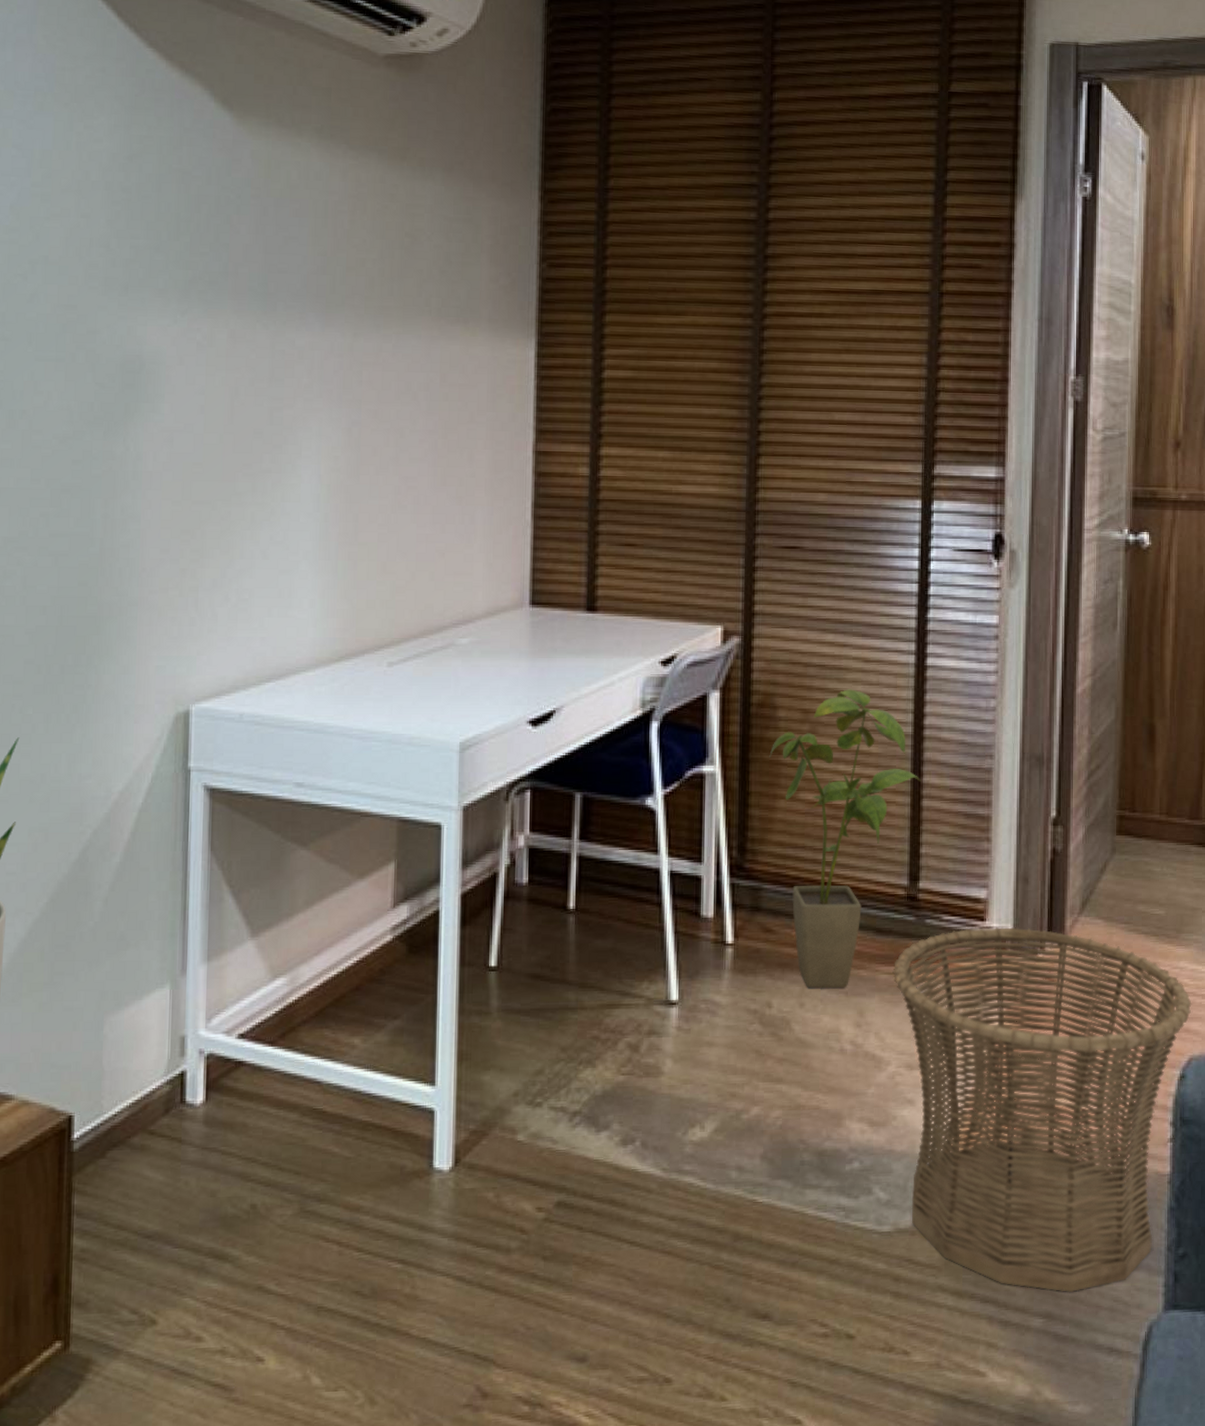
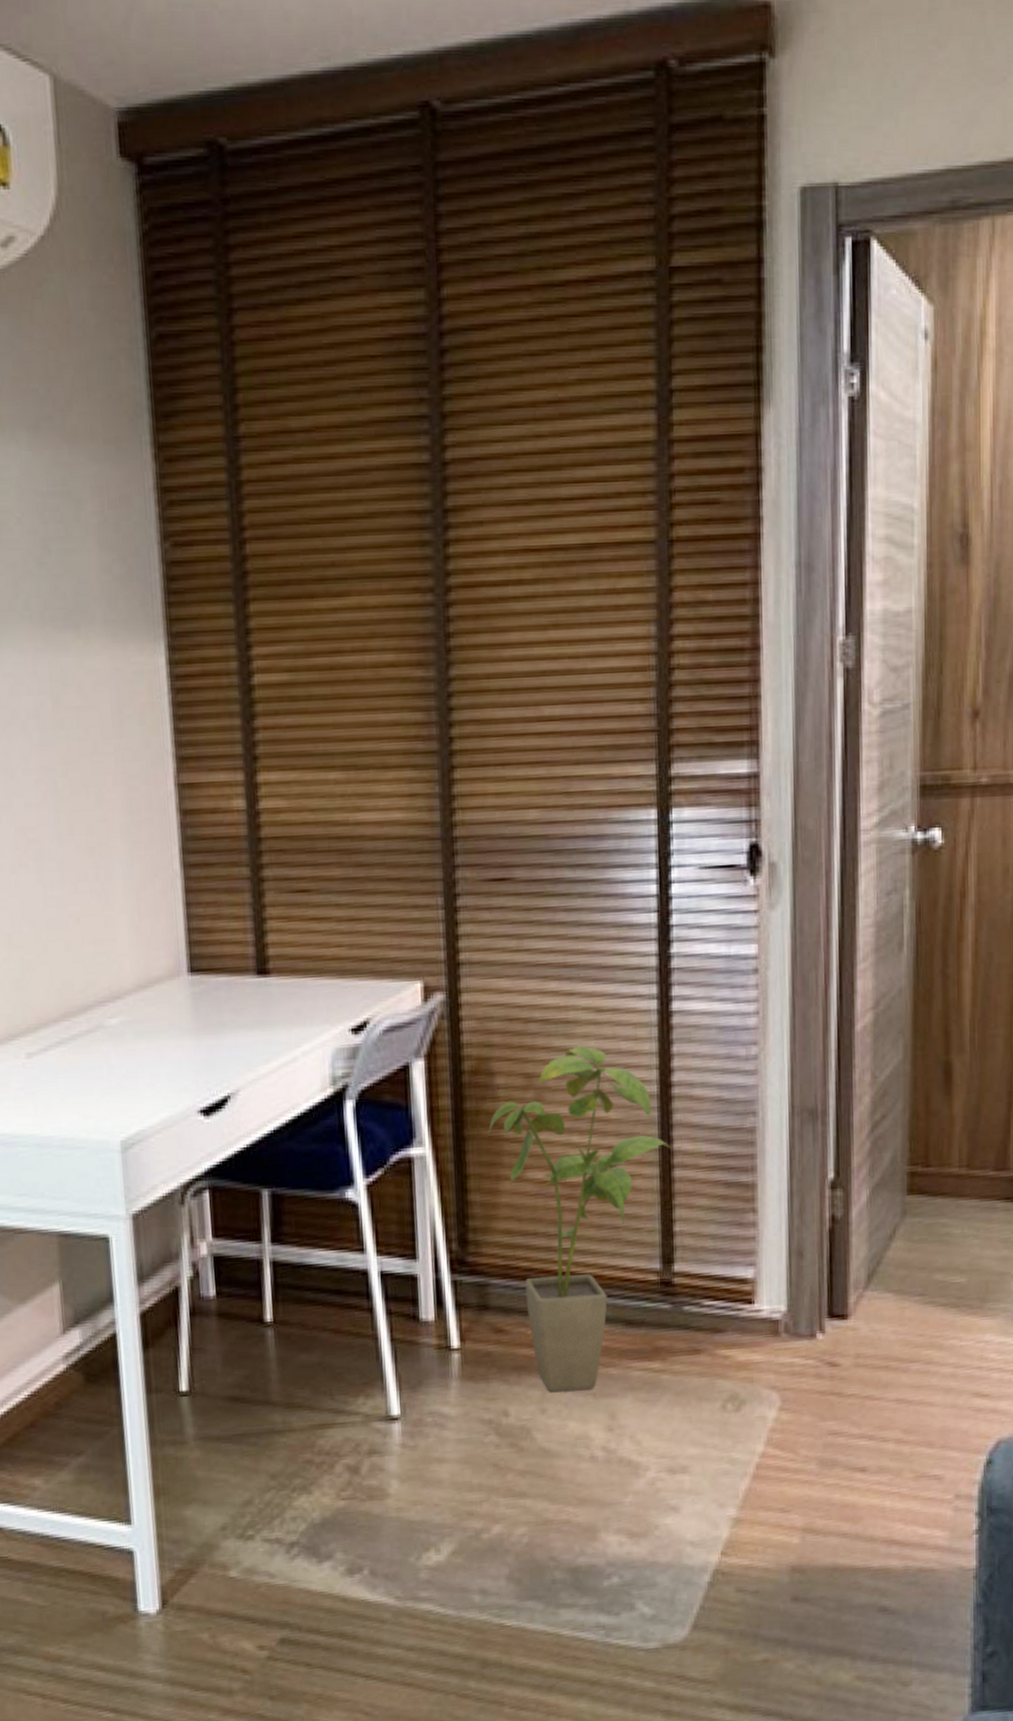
basket: present [892,926,1192,1293] -> none [647,1308,1000,1700]

